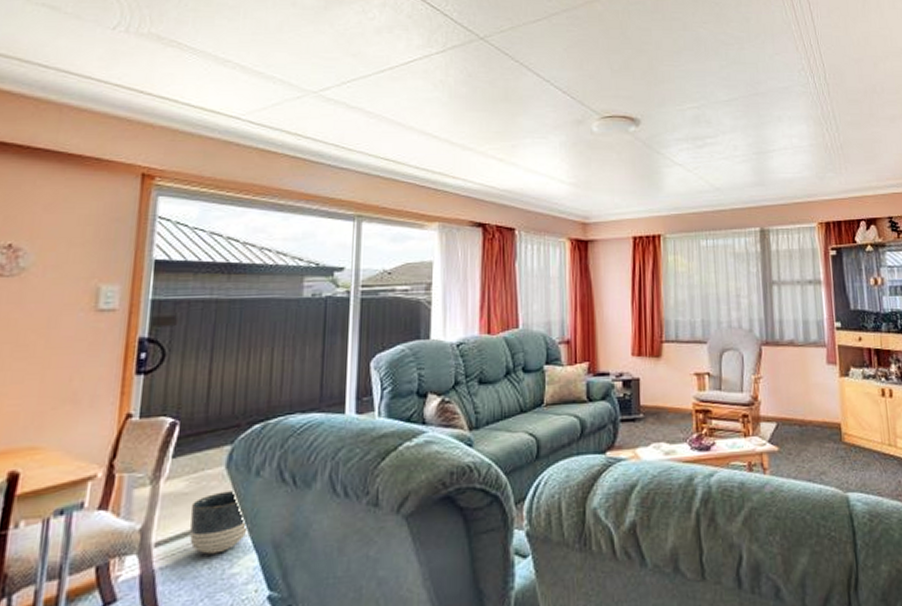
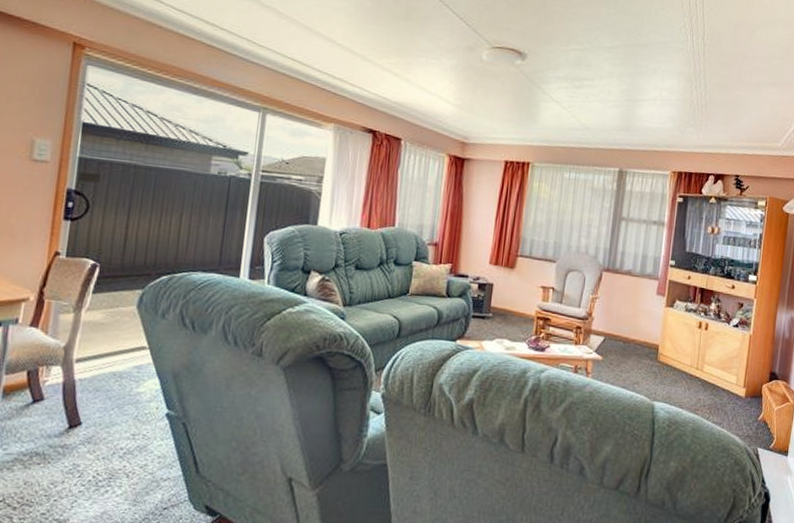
planter: present [190,491,250,555] -> none [104,326,155,375]

